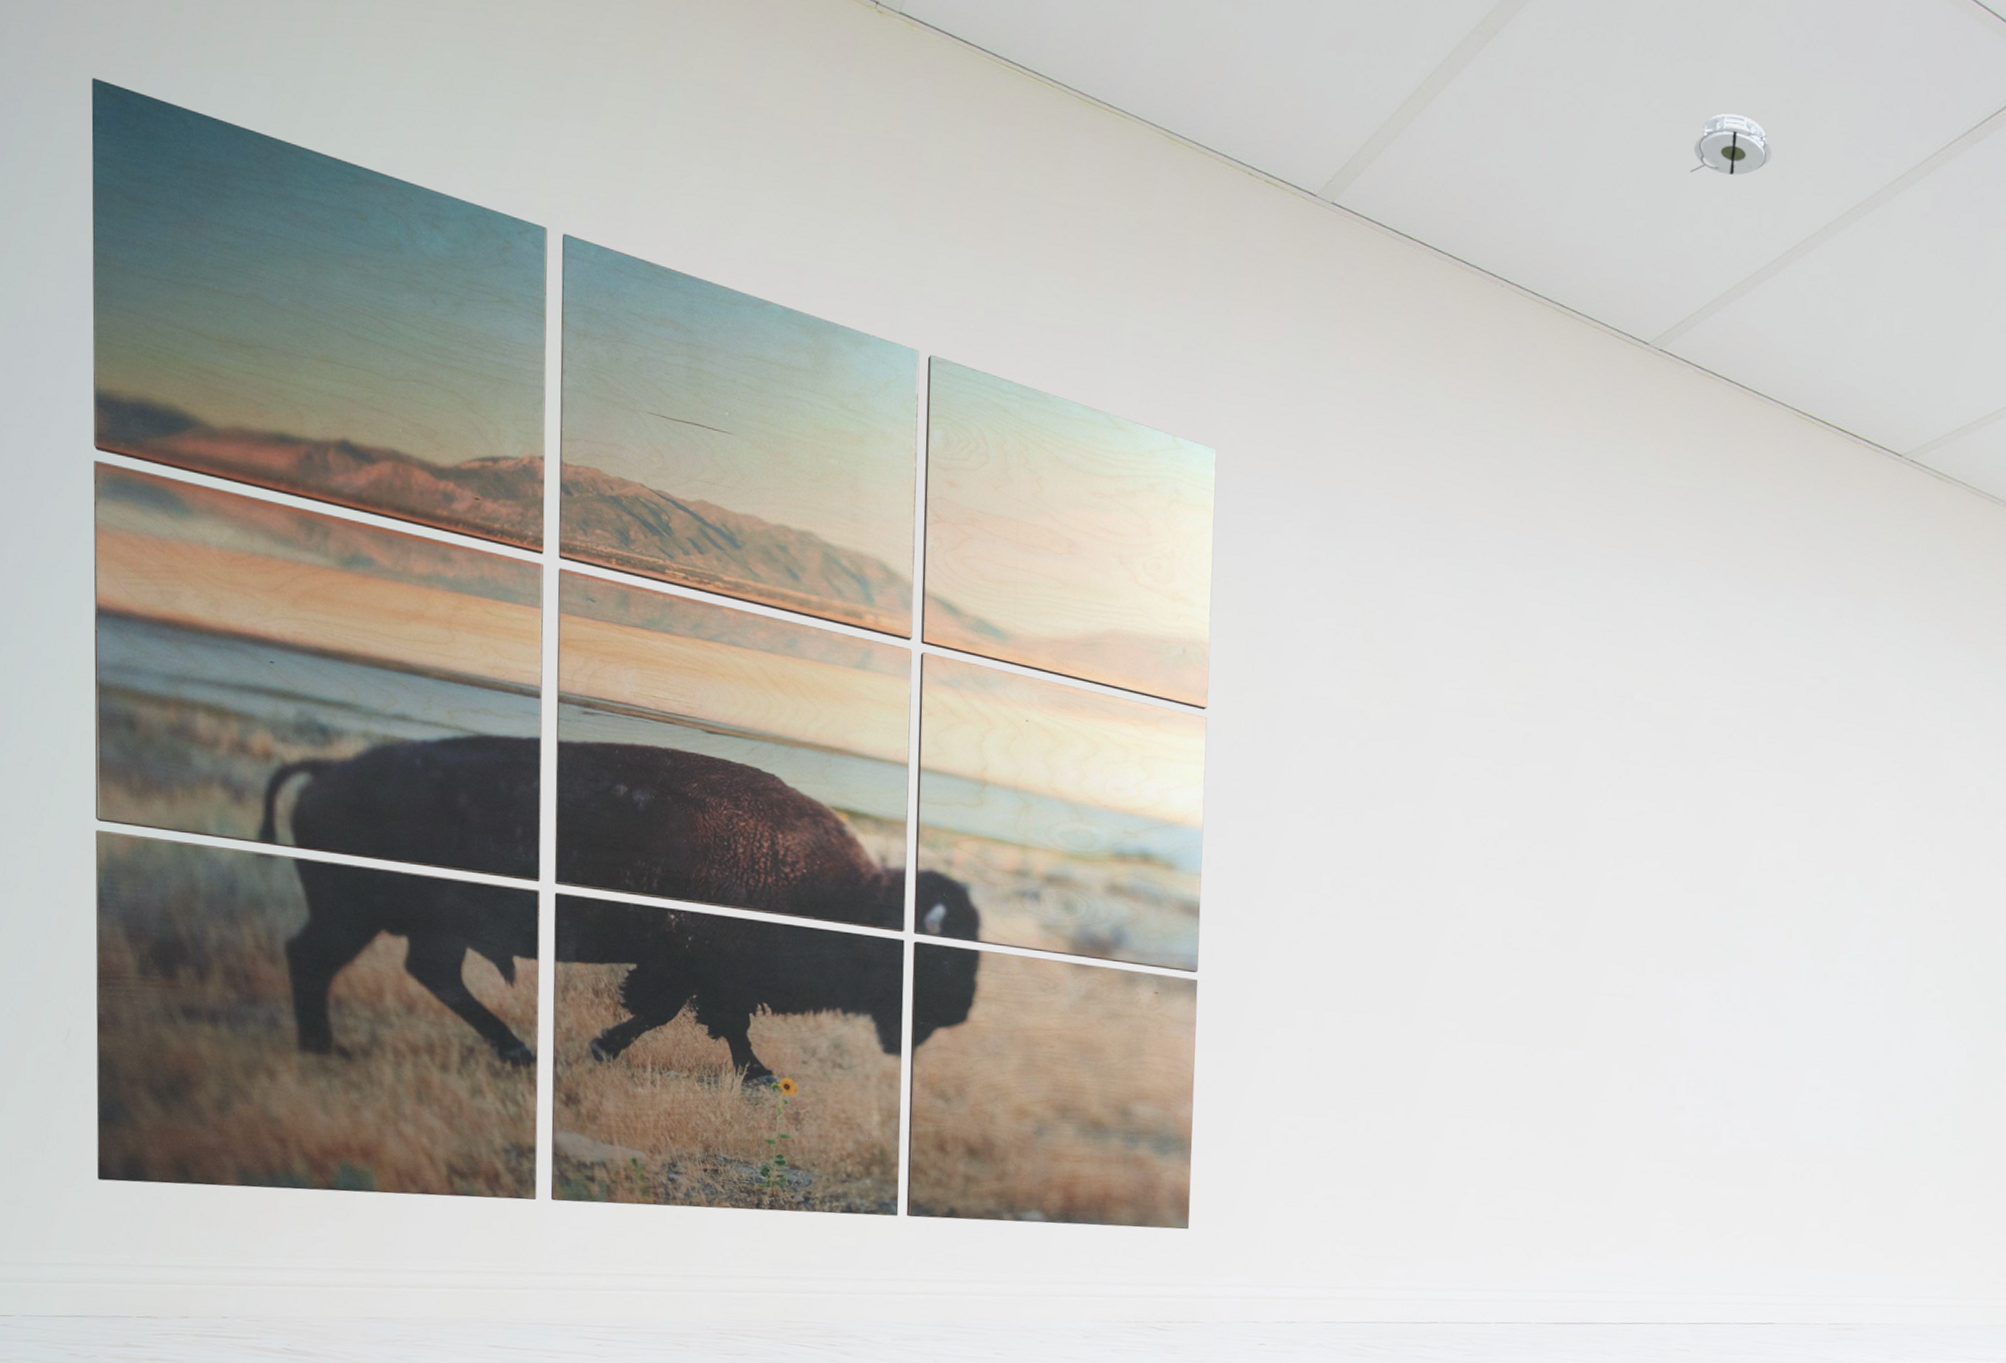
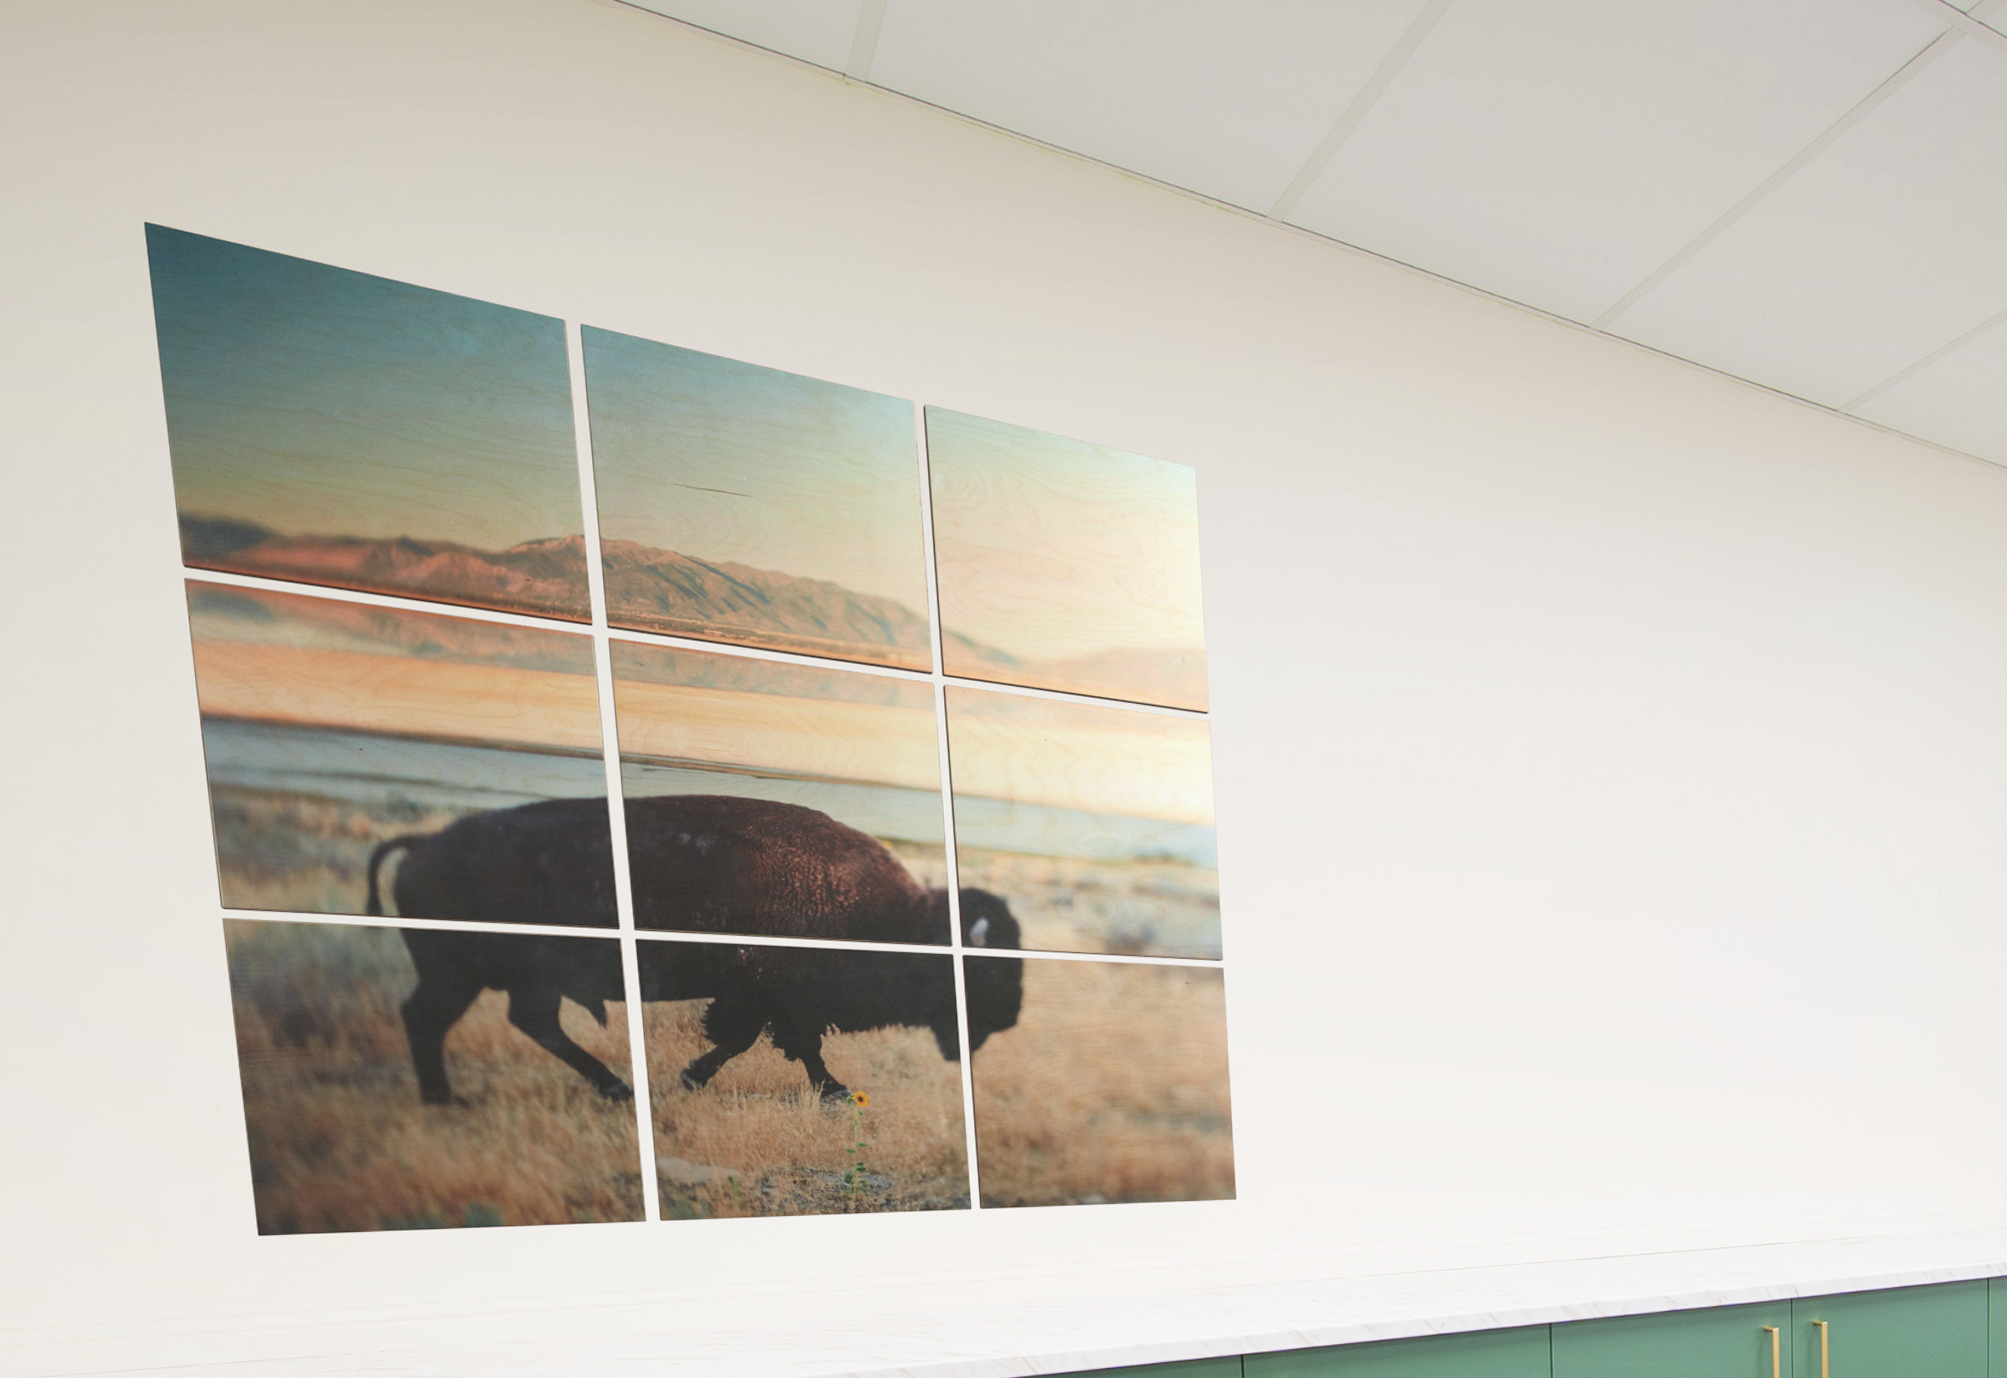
smoke detector: present [1690,113,1772,175] -> none [1614,96,1690,158]

